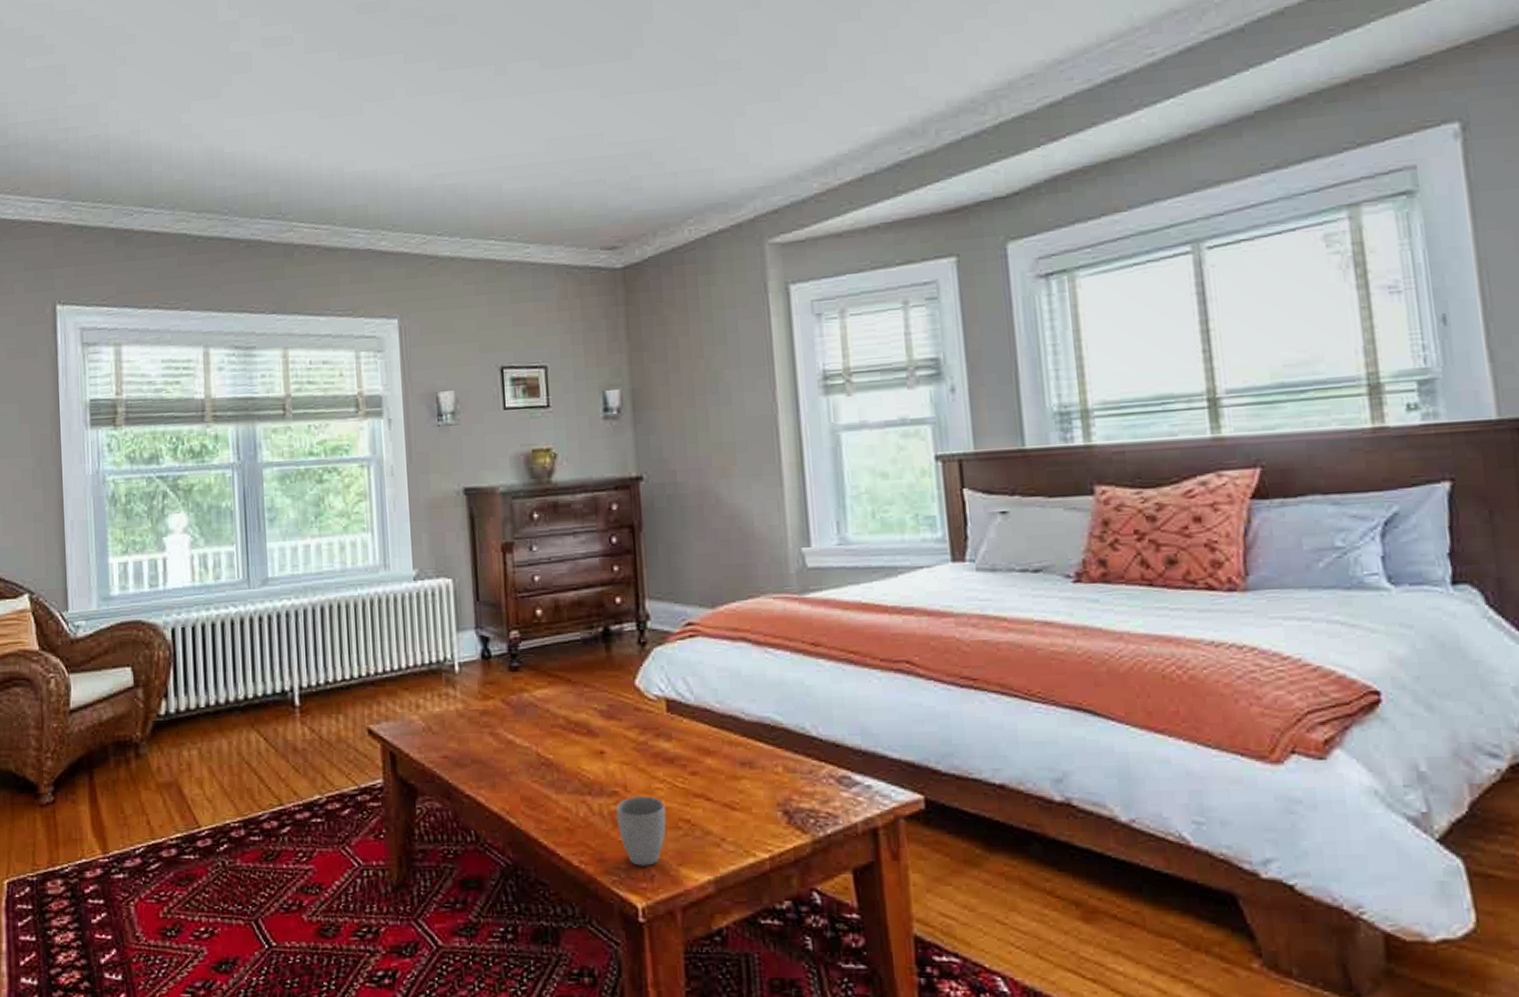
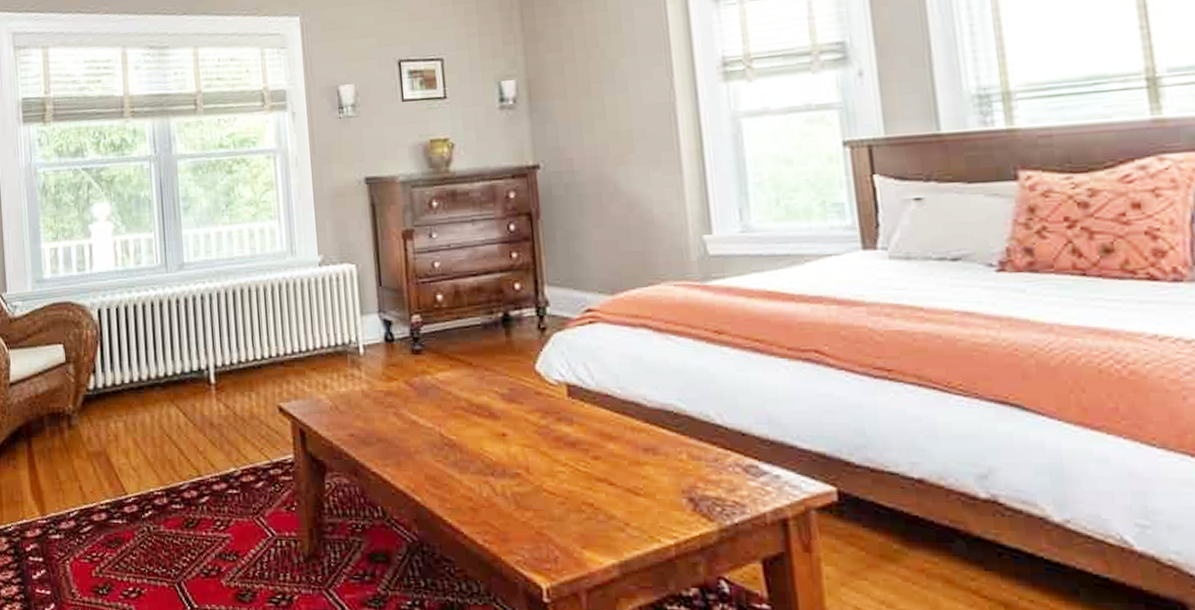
mug: present [616,796,666,866] -> none [519,479,569,548]

